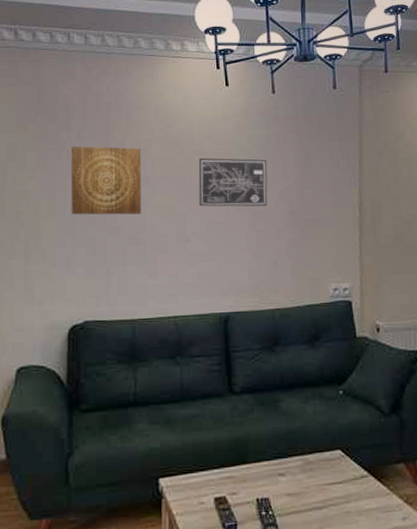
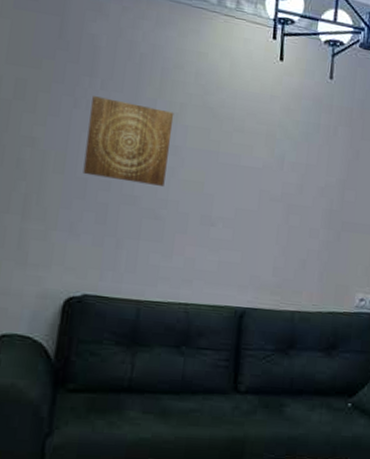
wall art: present [198,157,268,207] -> none [231,135,312,202]

